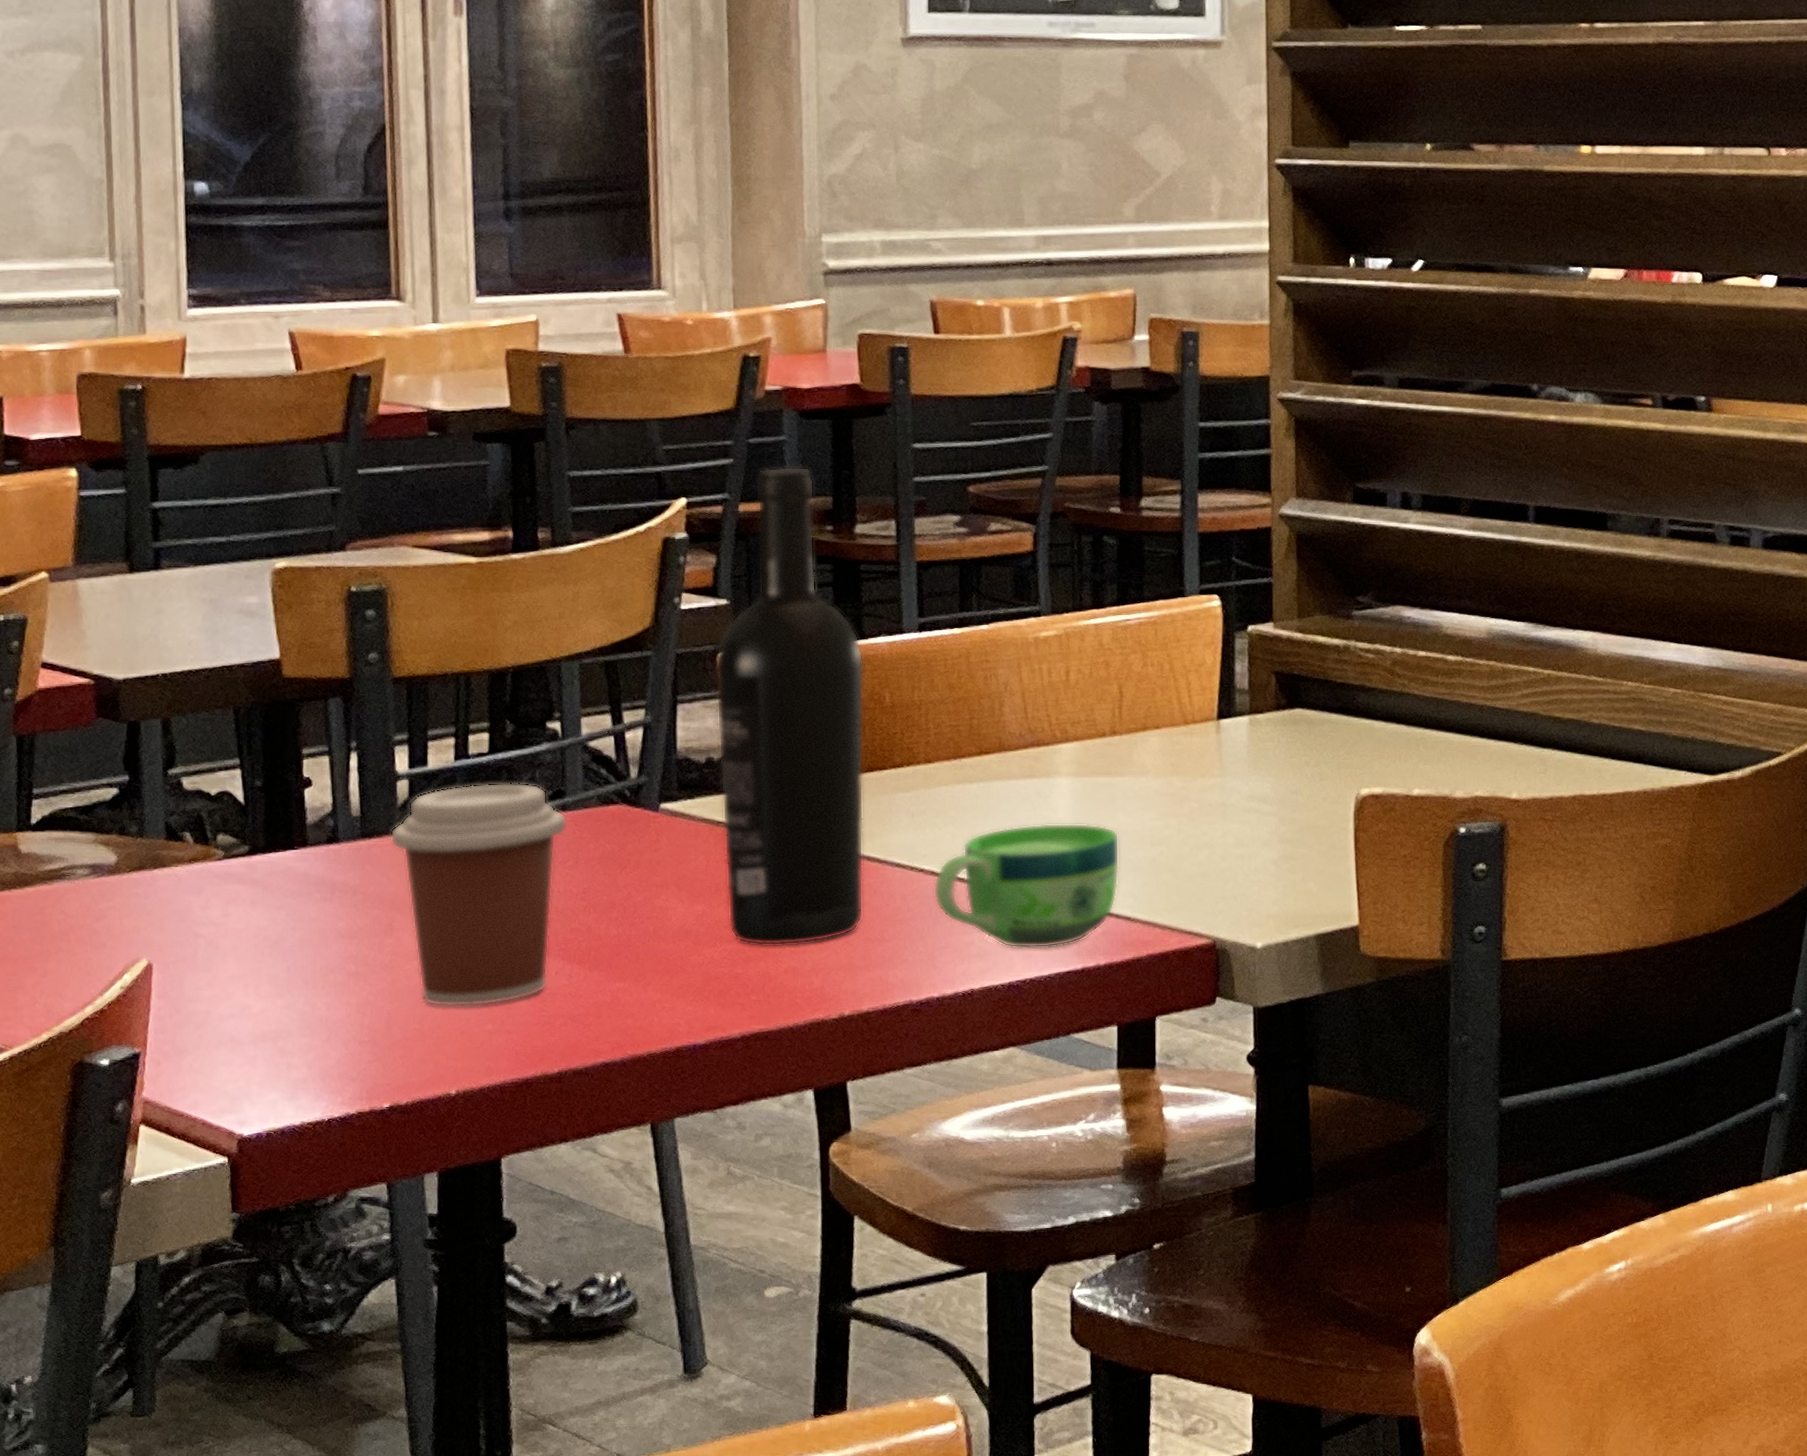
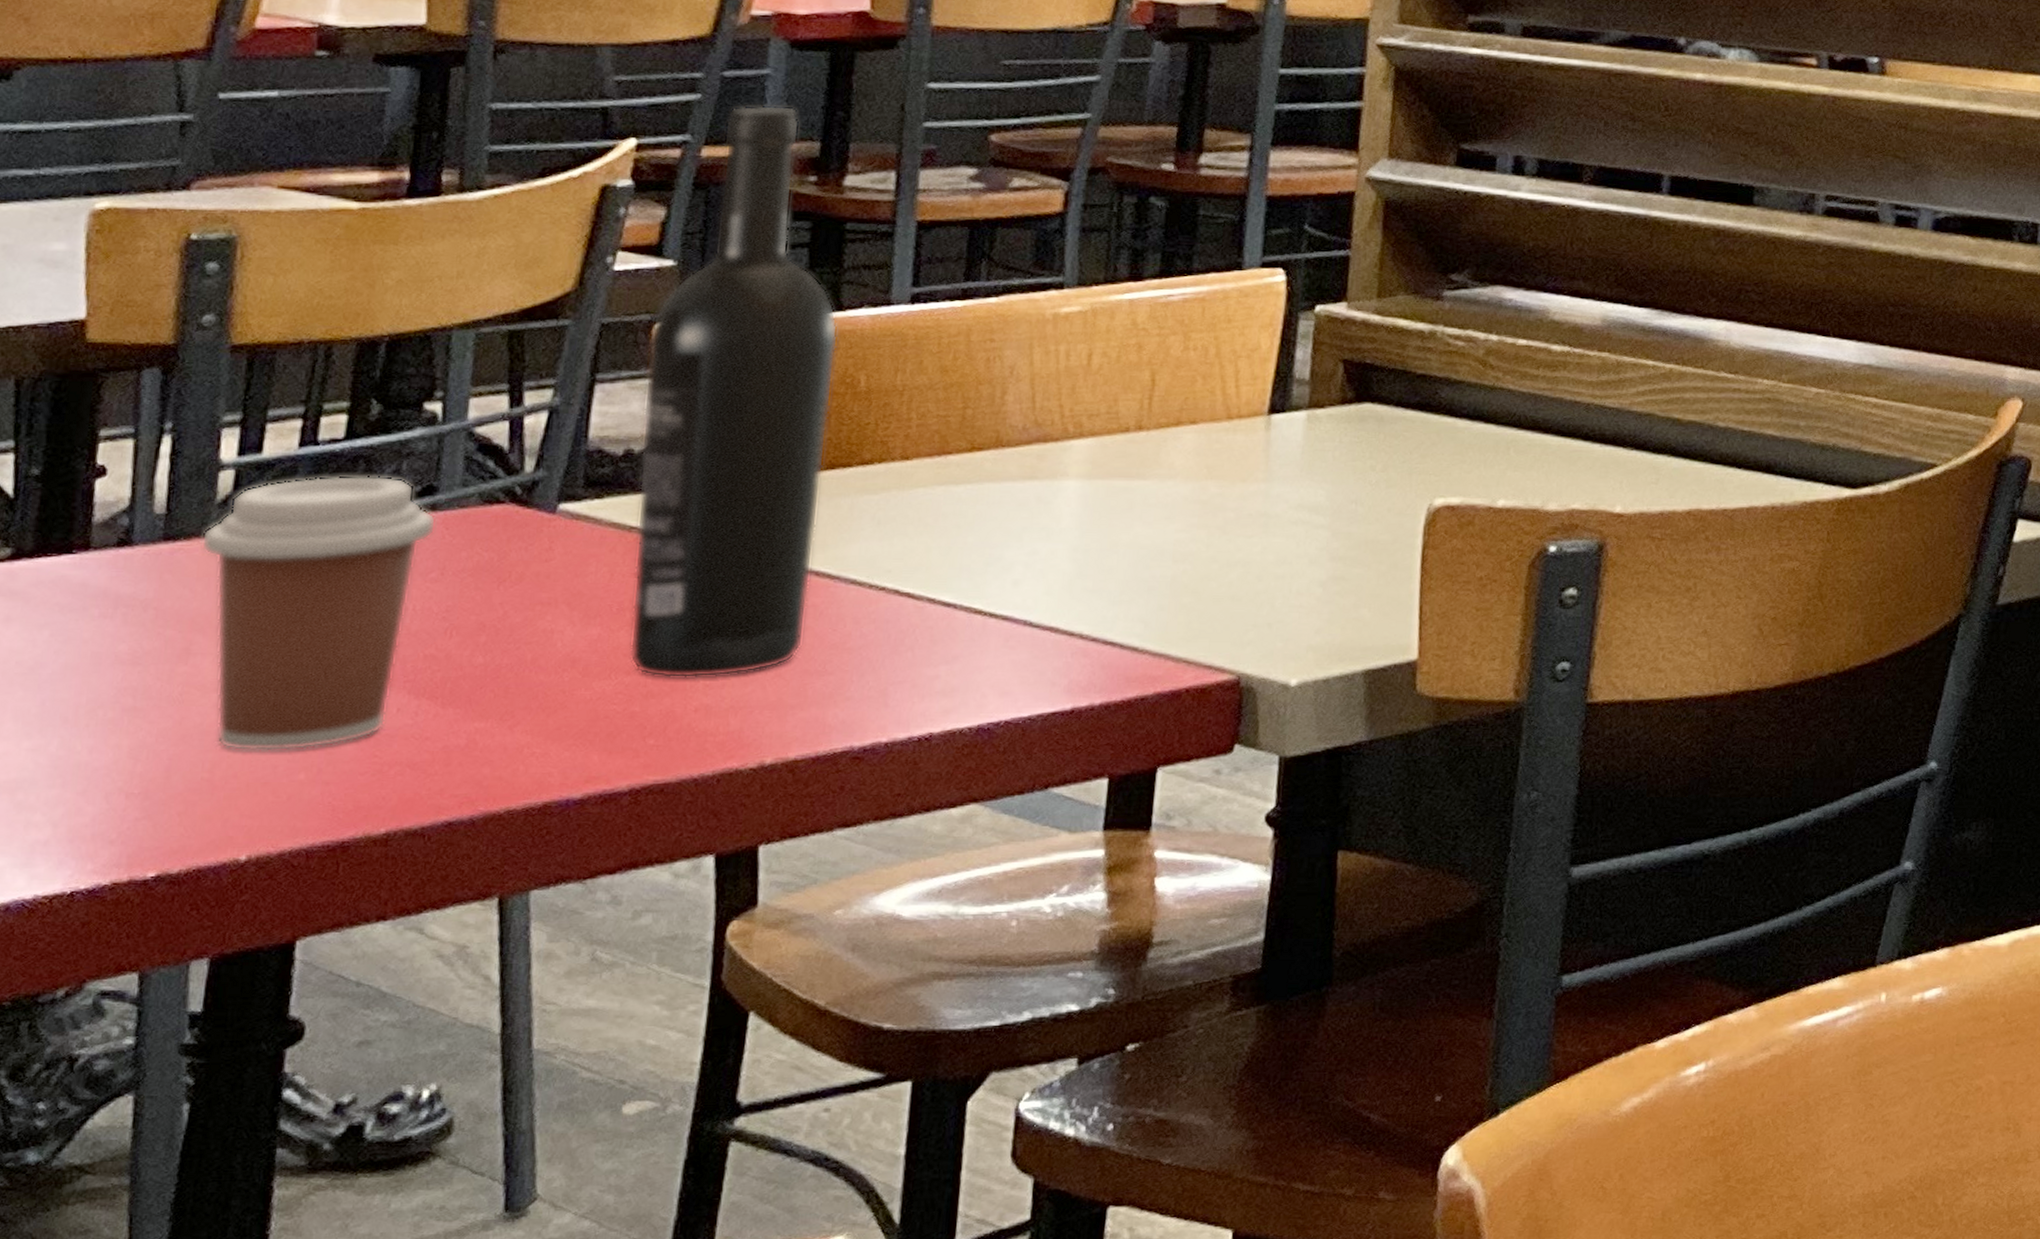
cup: present [933,823,1120,948] -> none [894,534,1134,684]

